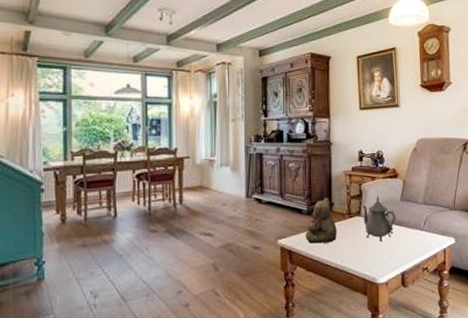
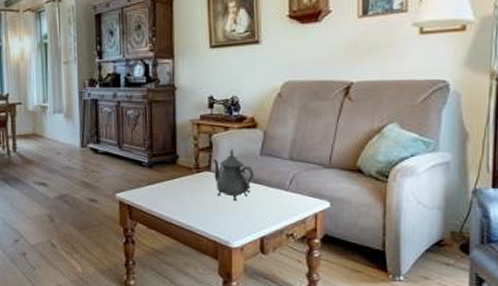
teddy bear: present [305,198,337,244] -> none [146,150,183,199]

